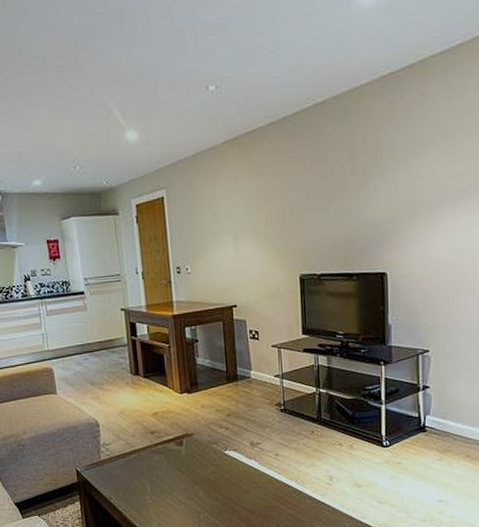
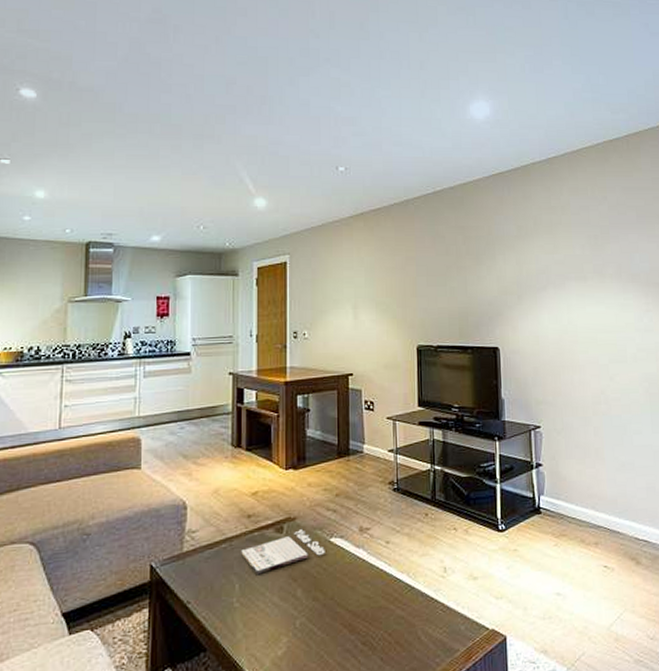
magazine: none [149,442,221,478] -> present [241,528,325,574]

